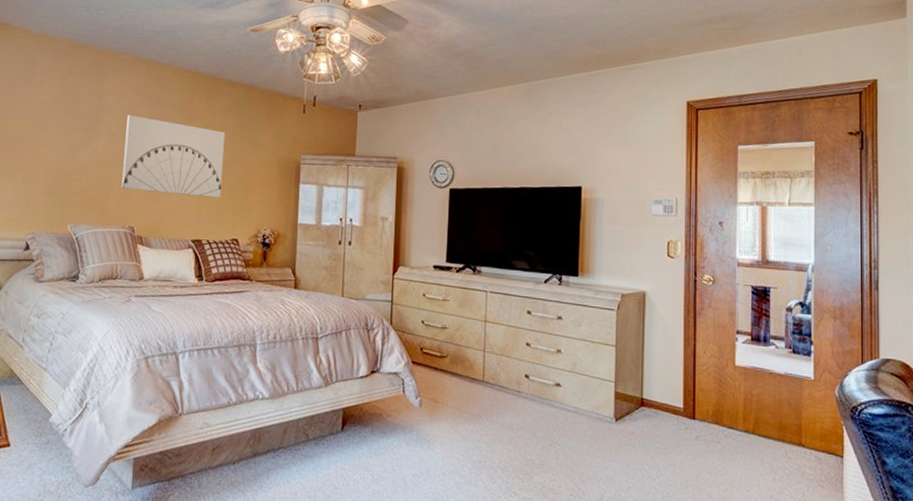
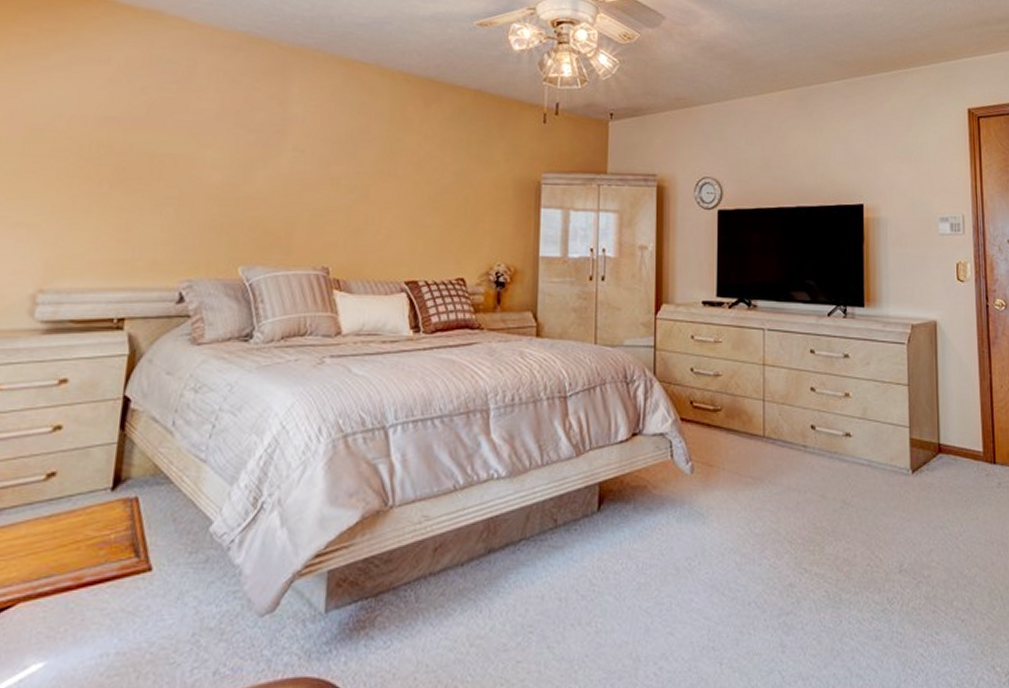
wall art: present [122,114,226,198] -> none [312,126,448,228]

